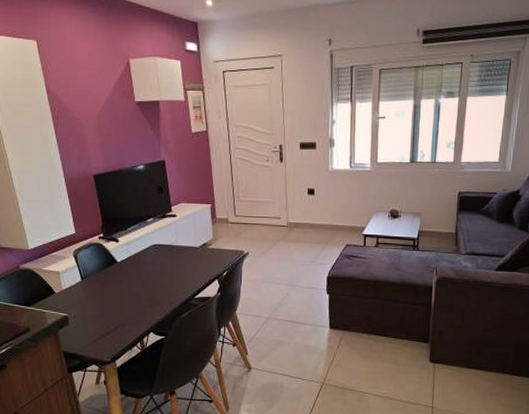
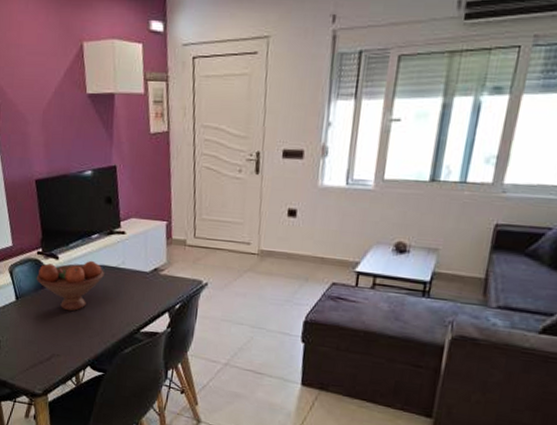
fruit bowl: none [99,241,160,285] -> present [36,260,104,311]

